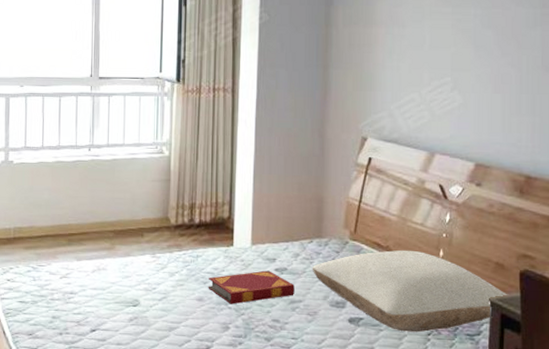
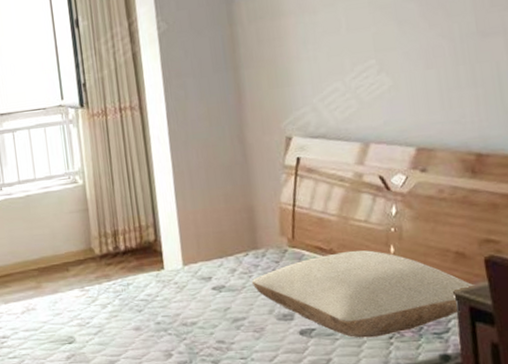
hardback book: present [208,270,295,304] -> none [142,290,237,330]

